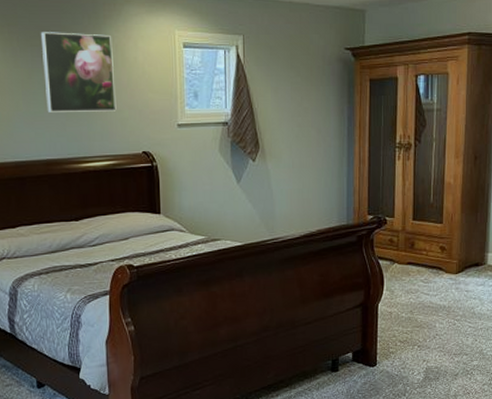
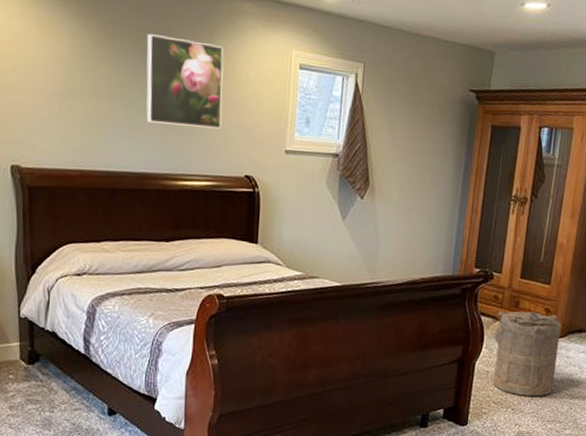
laundry hamper: none [393,251,457,333] -> present [493,311,561,397]

